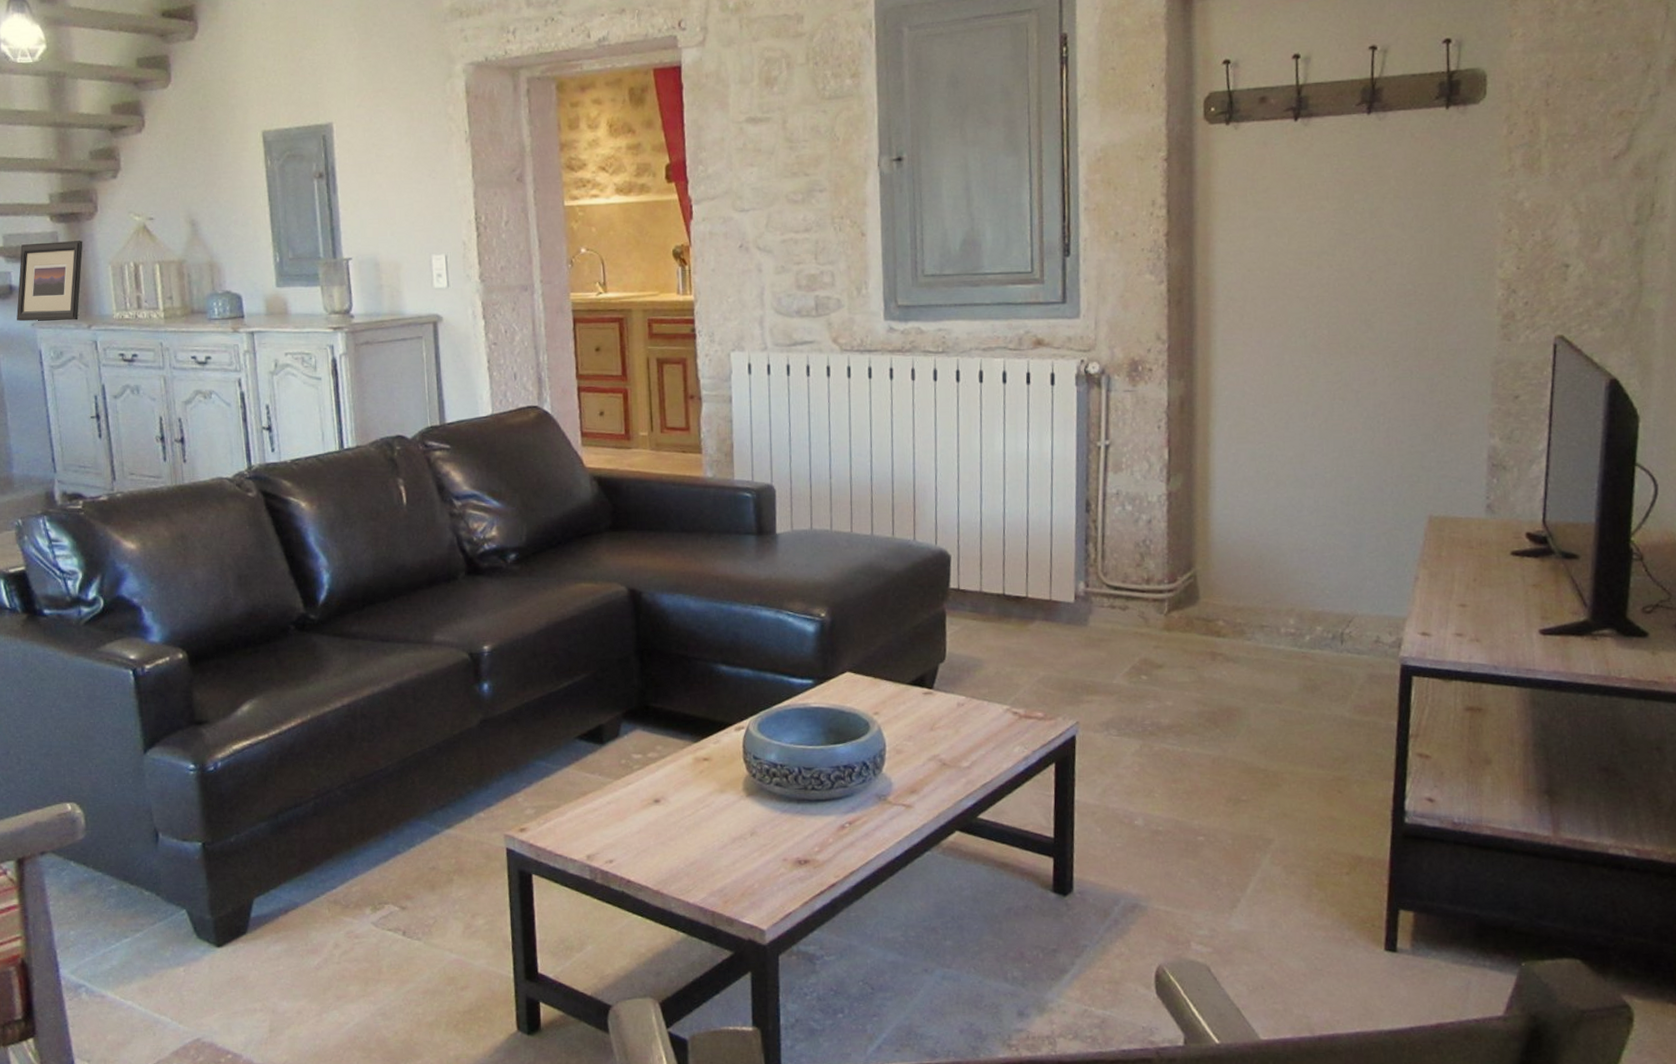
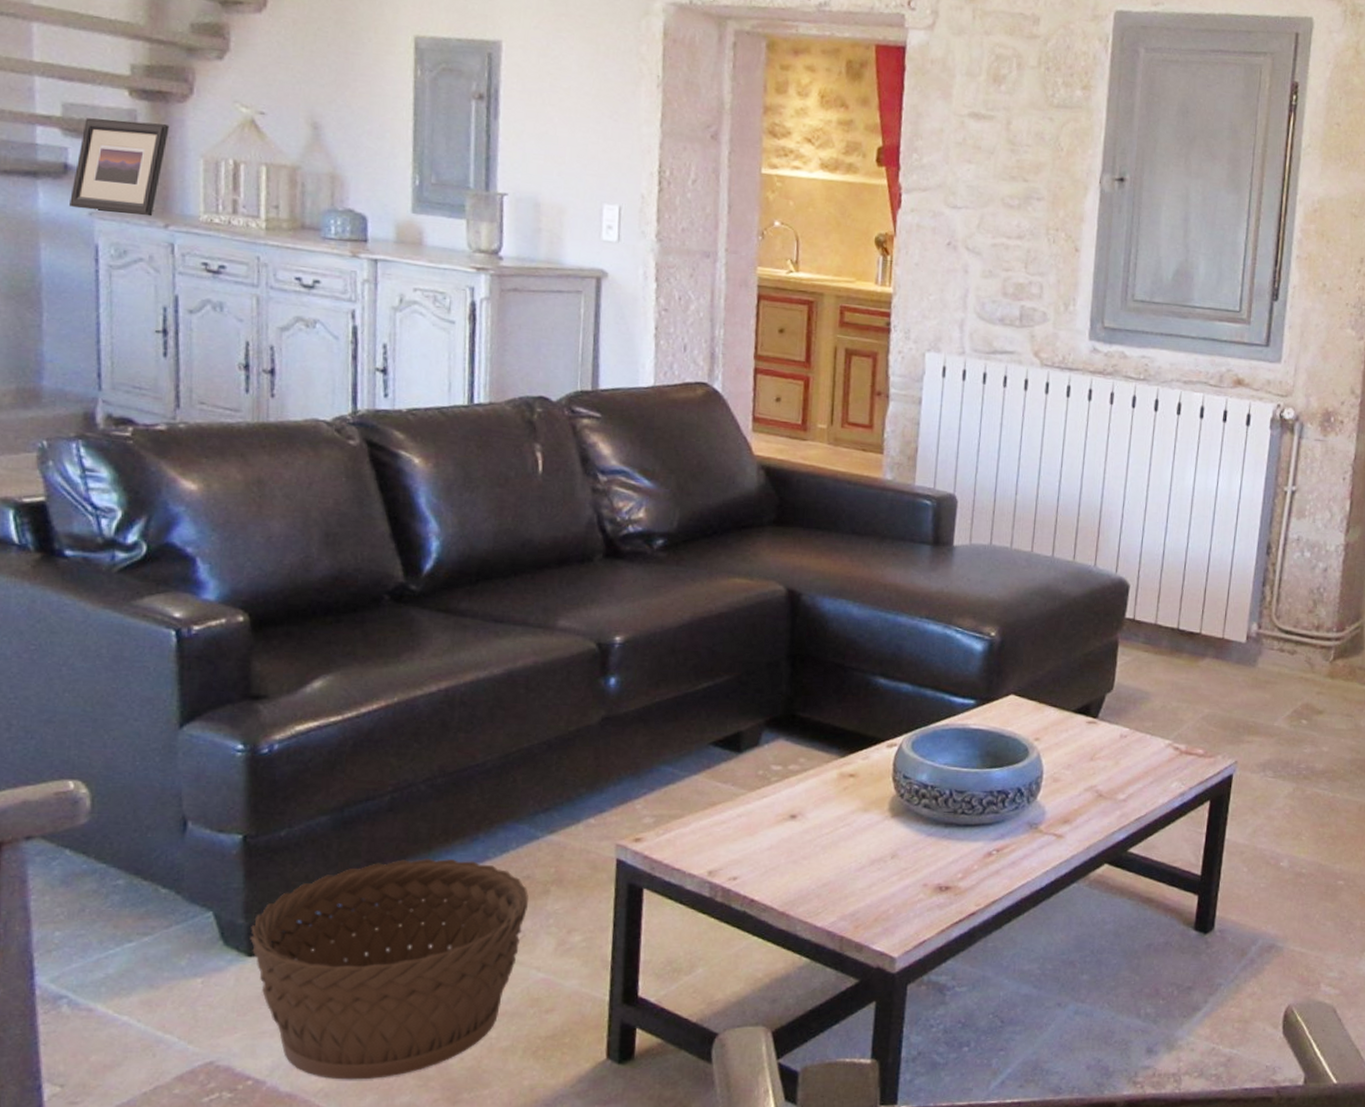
basket: none [216,855,436,1053] -> present [250,859,528,1080]

